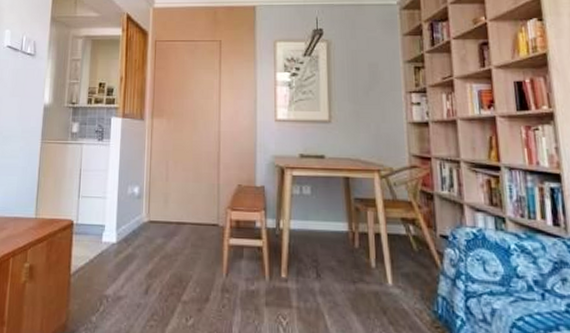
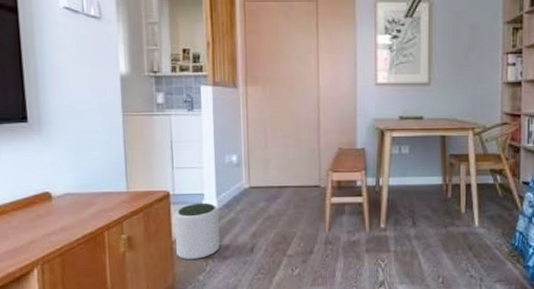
plant pot: none [72,234,117,297] -> present [175,202,220,259]

